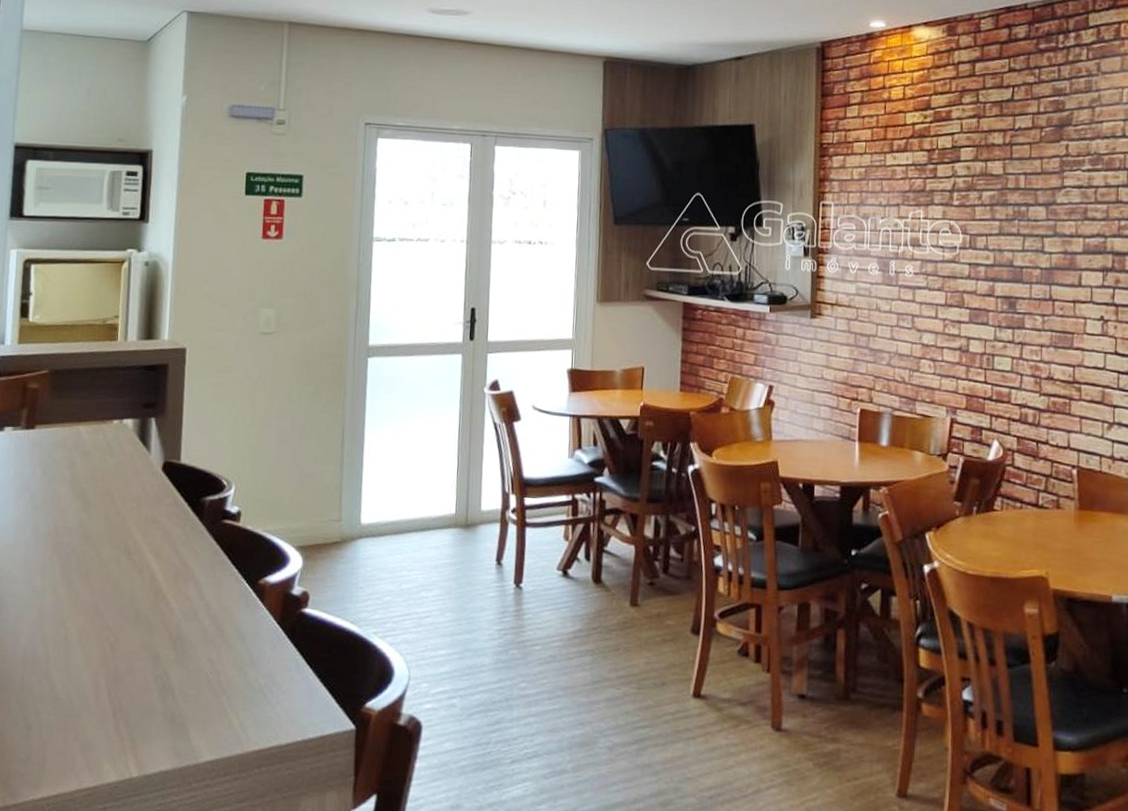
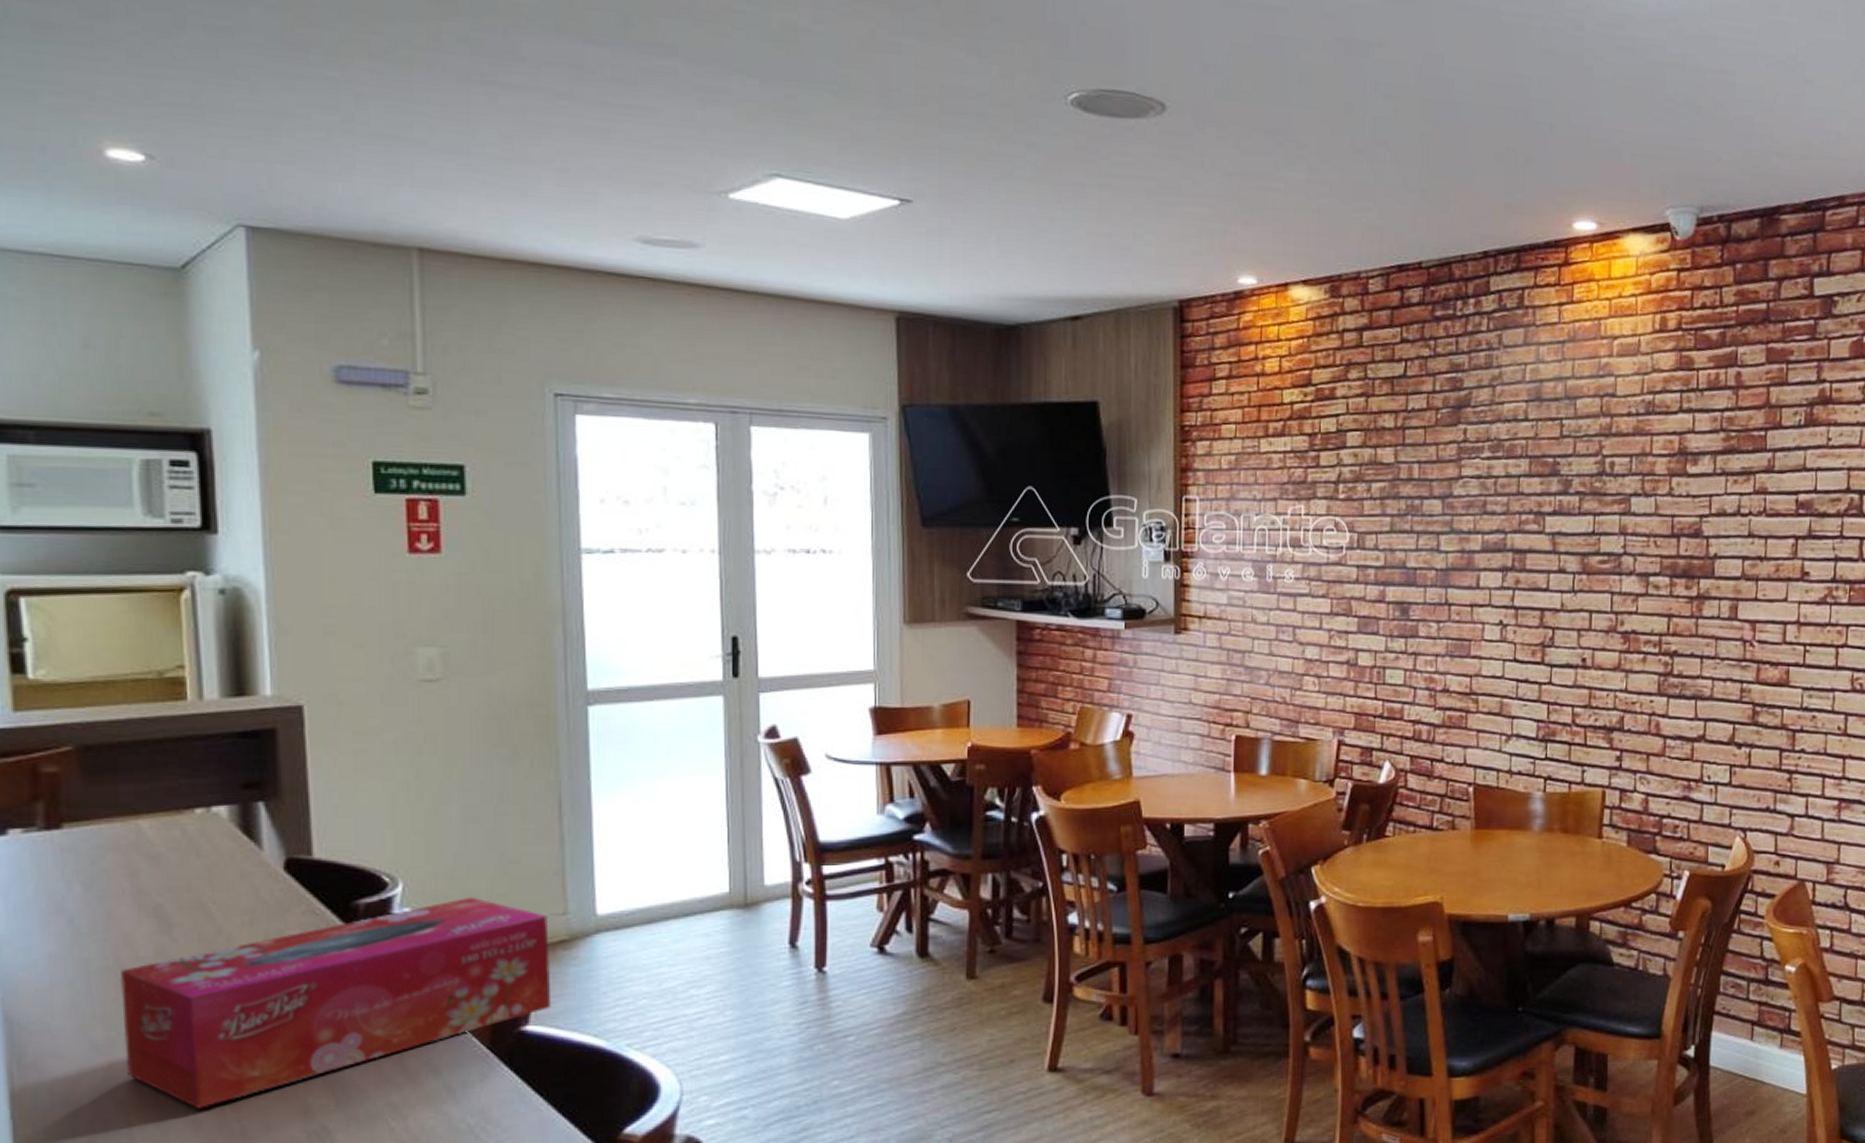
tissue box: none [51,501,328,648] -> present [119,897,552,1109]

